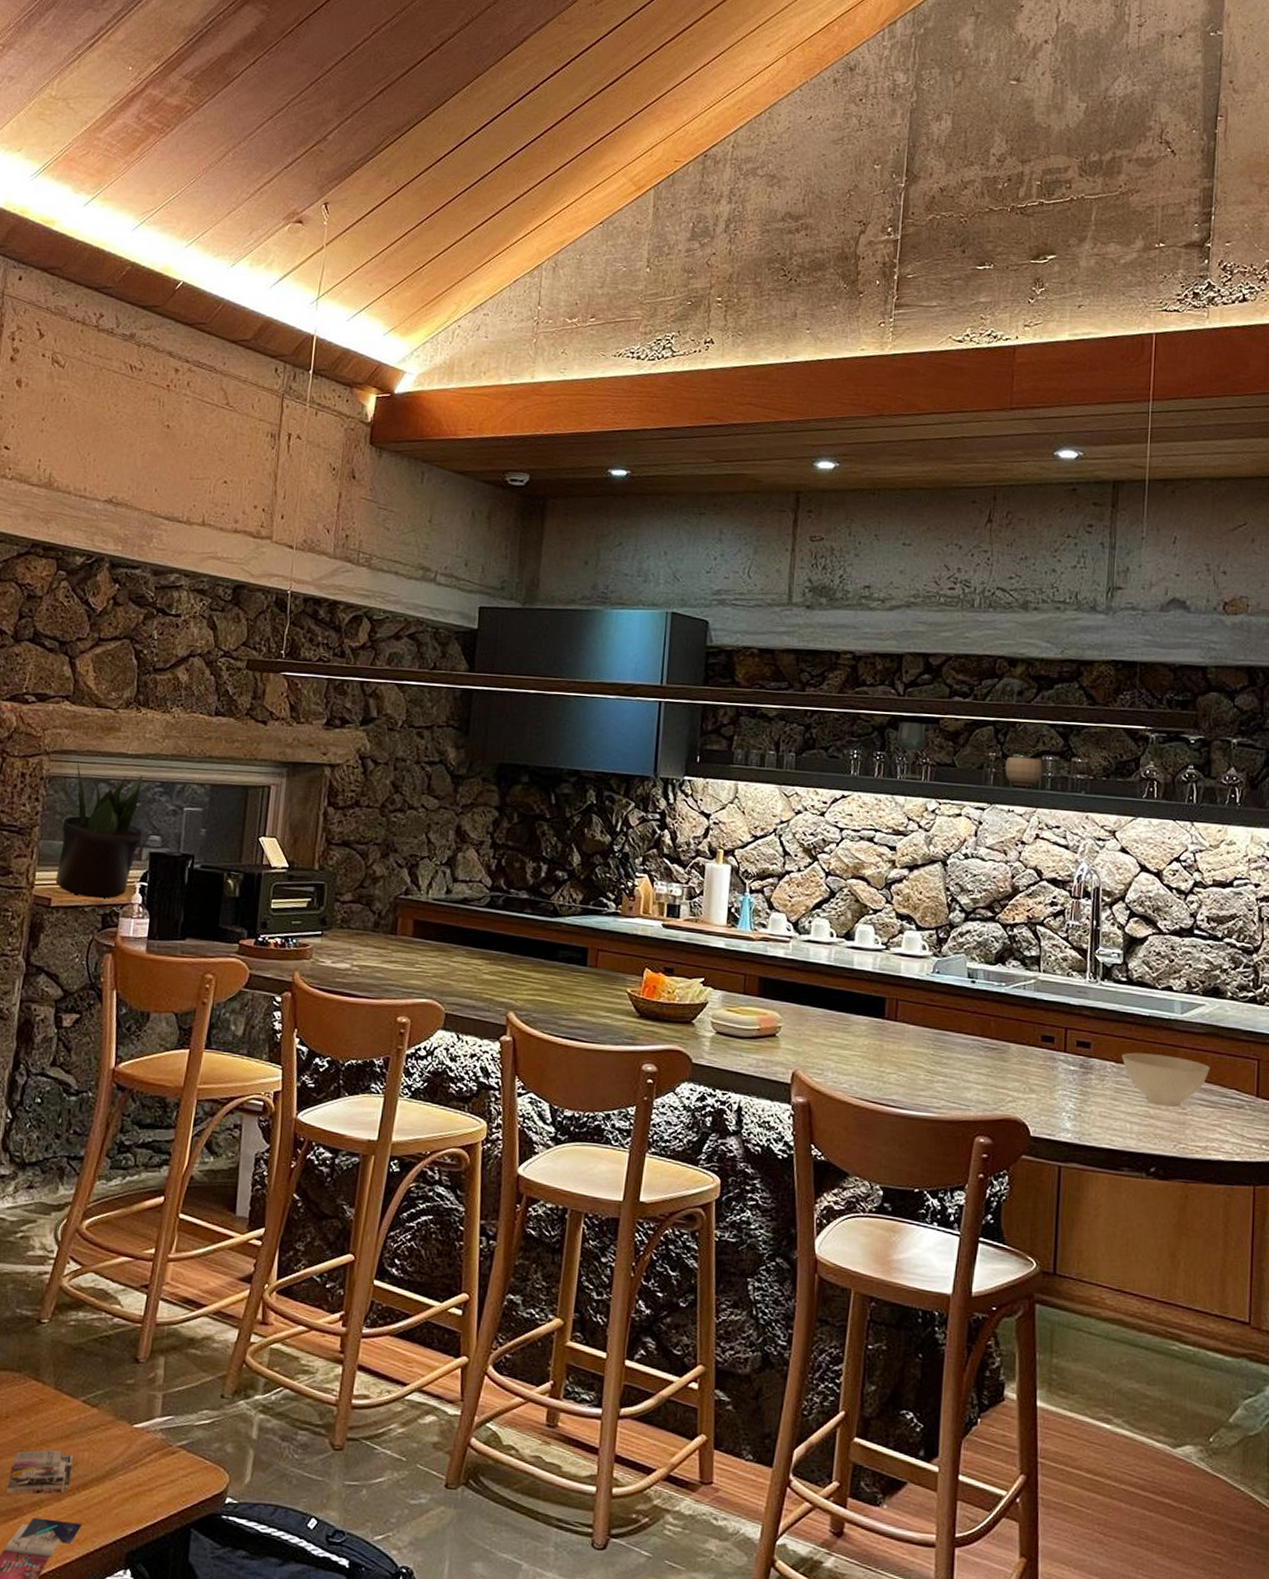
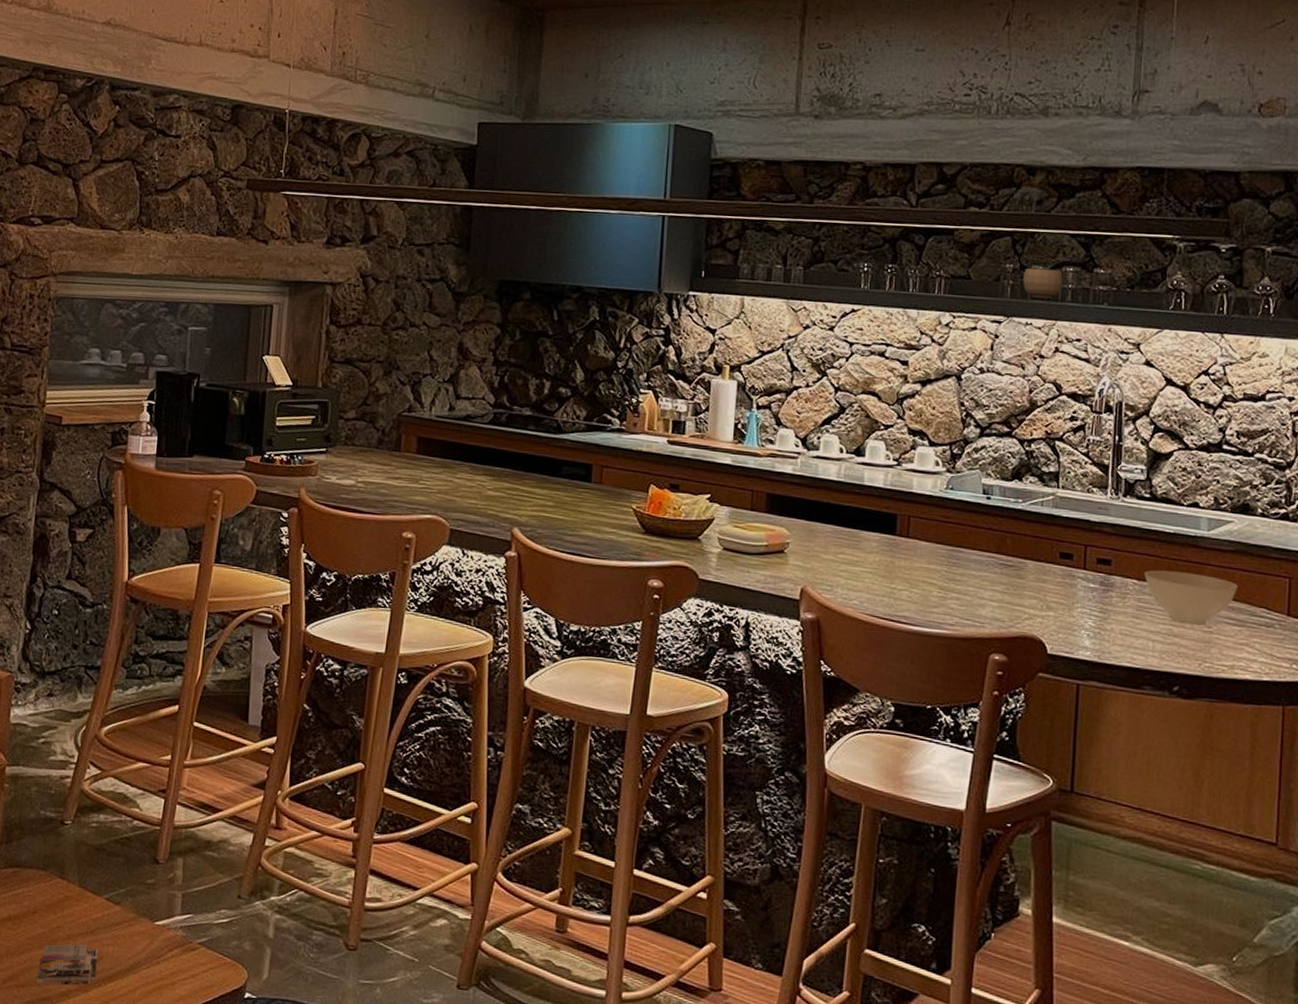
planter: present [55,762,143,899] -> none [65,283,149,417]
wine glass: present [895,721,928,779] -> none [907,233,942,292]

